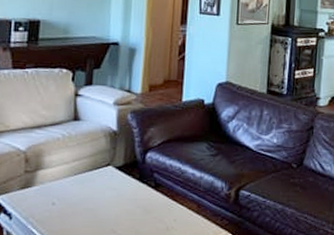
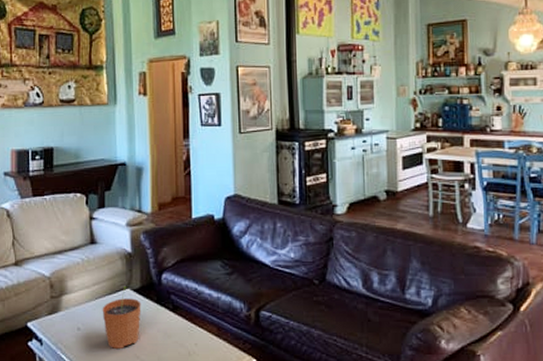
plant pot: none [80,164,123,223] -> present [102,286,141,348]

